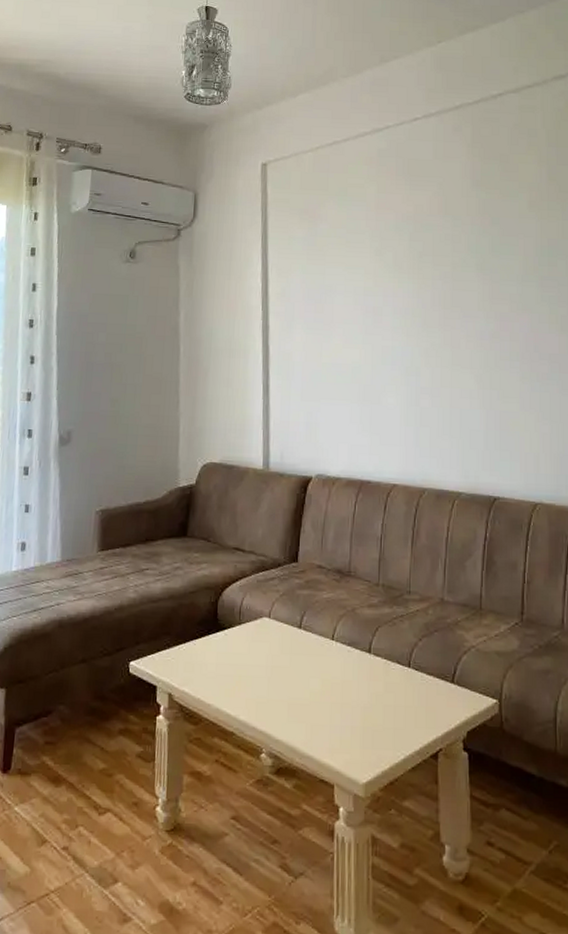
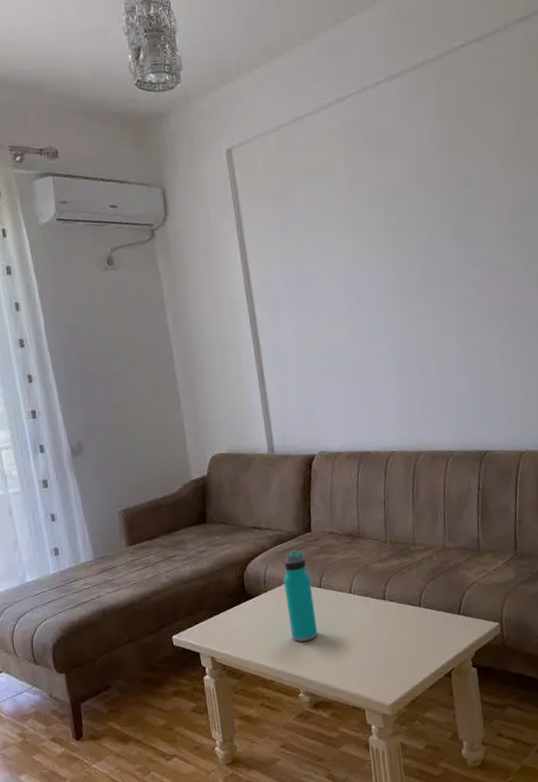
water bottle: none [260,580,291,690] -> present [283,549,318,642]

